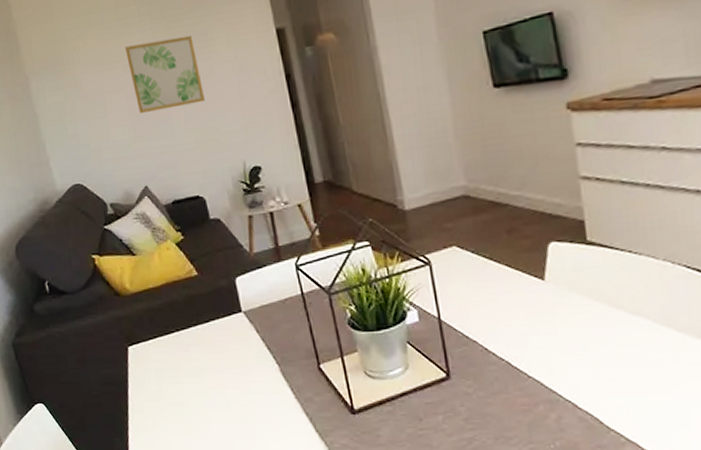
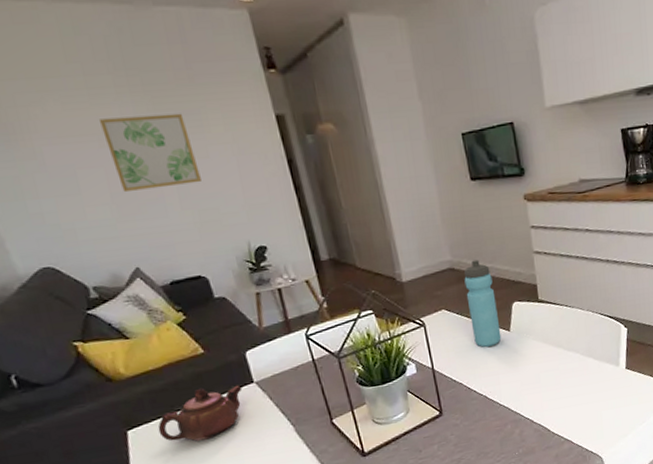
teapot: none [153,313,231,367] -> present [158,385,243,442]
water bottle: none [482,185,532,298] -> present [464,259,502,347]

